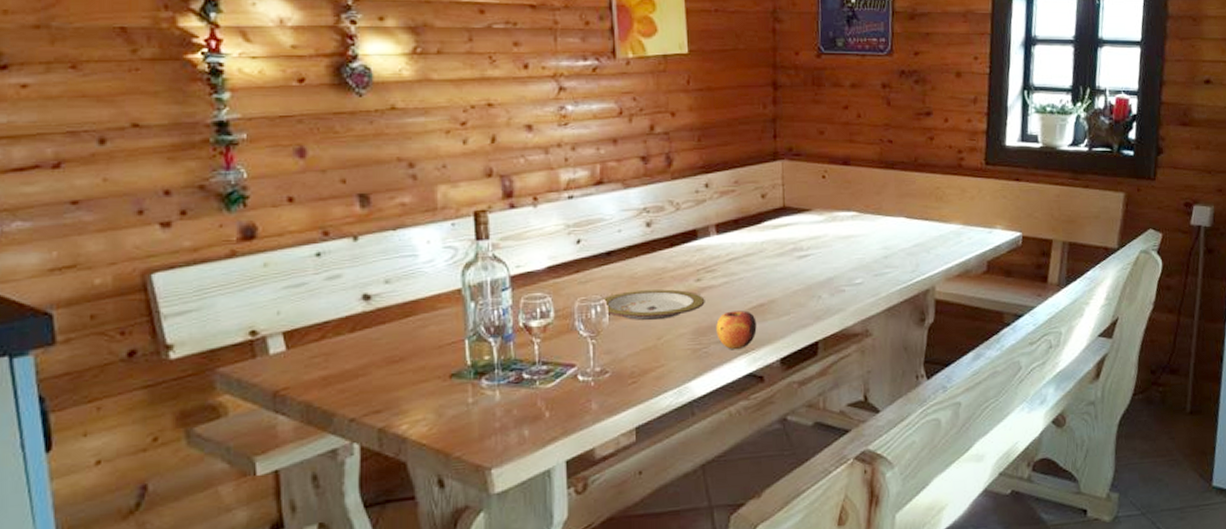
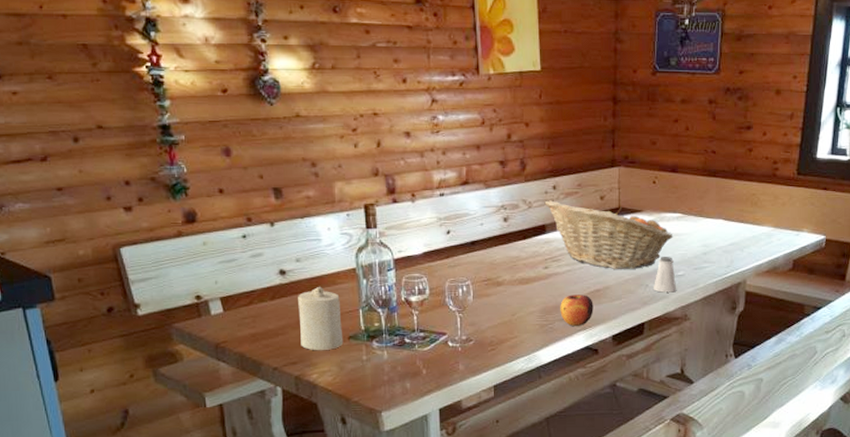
candle: none [386,312,444,394] -> present [298,286,344,350]
plate: present [602,289,705,320] -> none [467,275,551,299]
fruit basket: none [695,200,849,279] -> present [544,200,673,269]
saltshaker: none [827,262,855,305] -> present [654,257,677,293]

